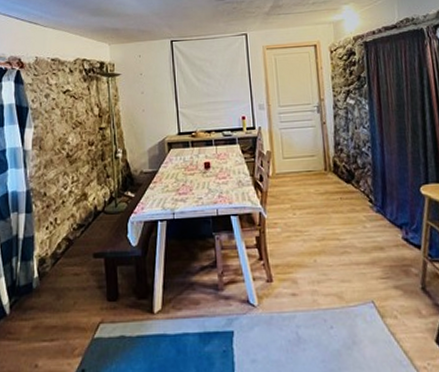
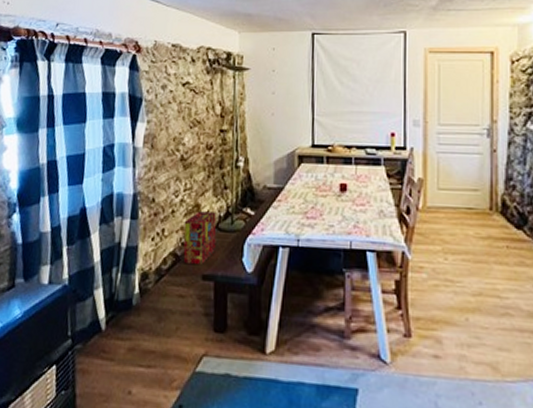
product box: none [74,198,103,245] -> present [183,211,217,264]

